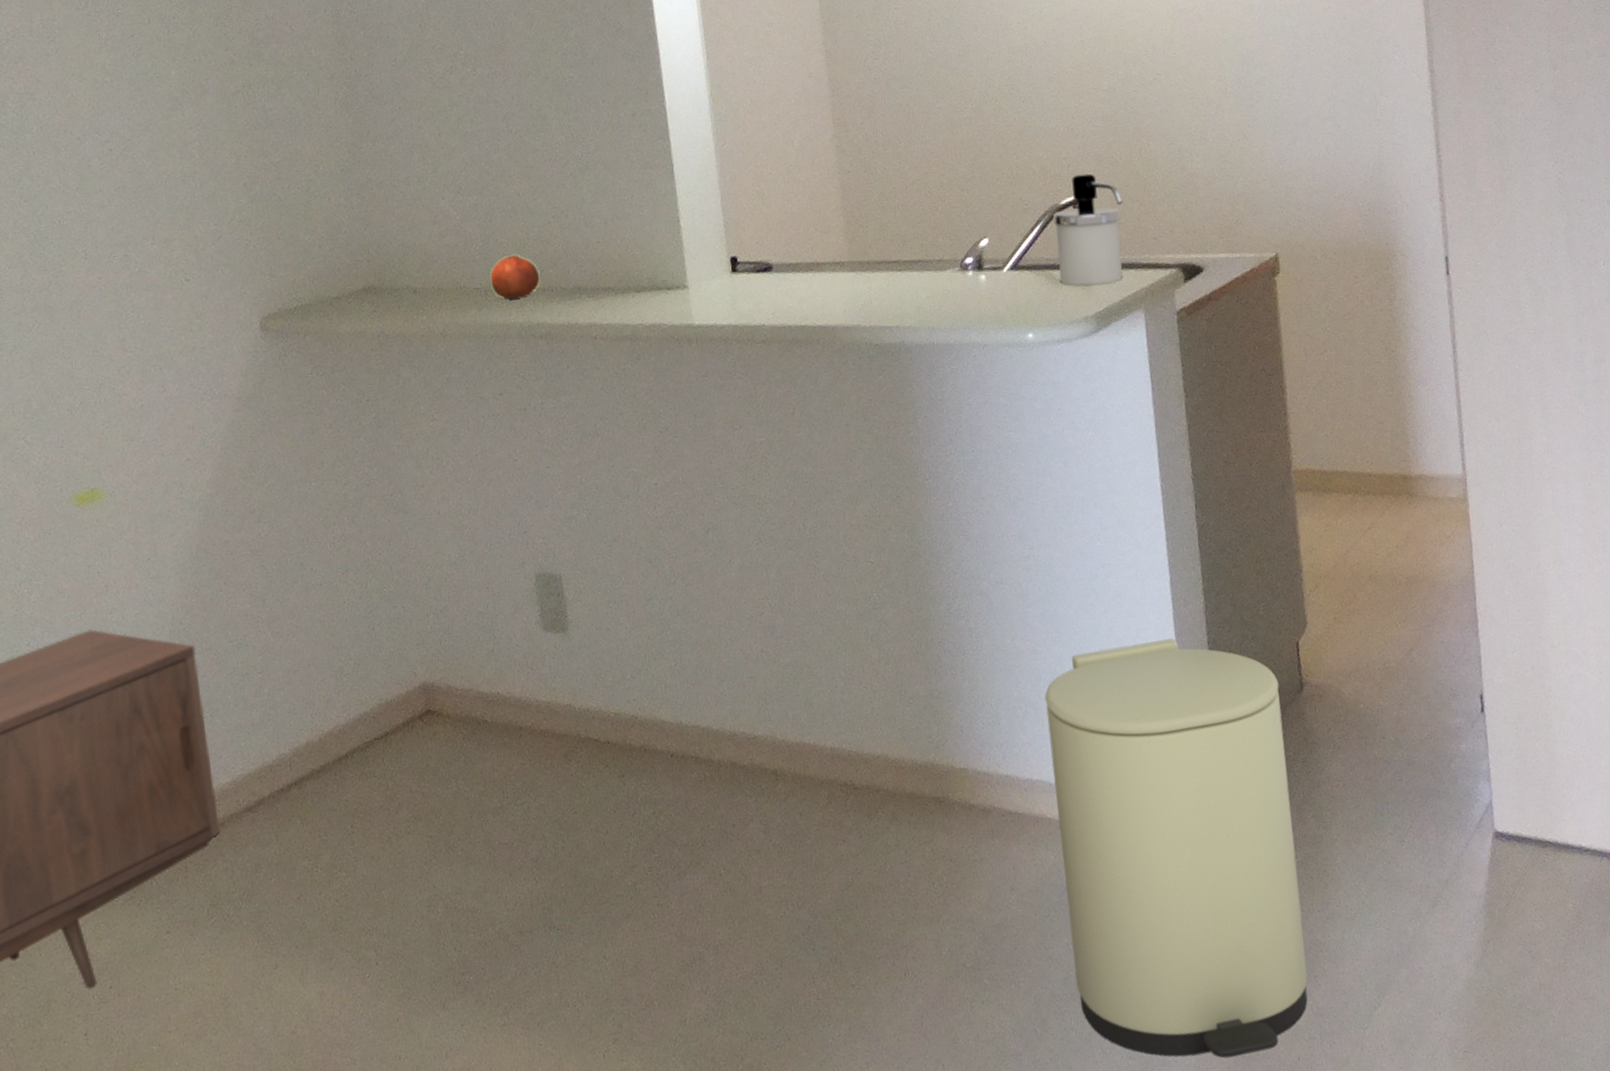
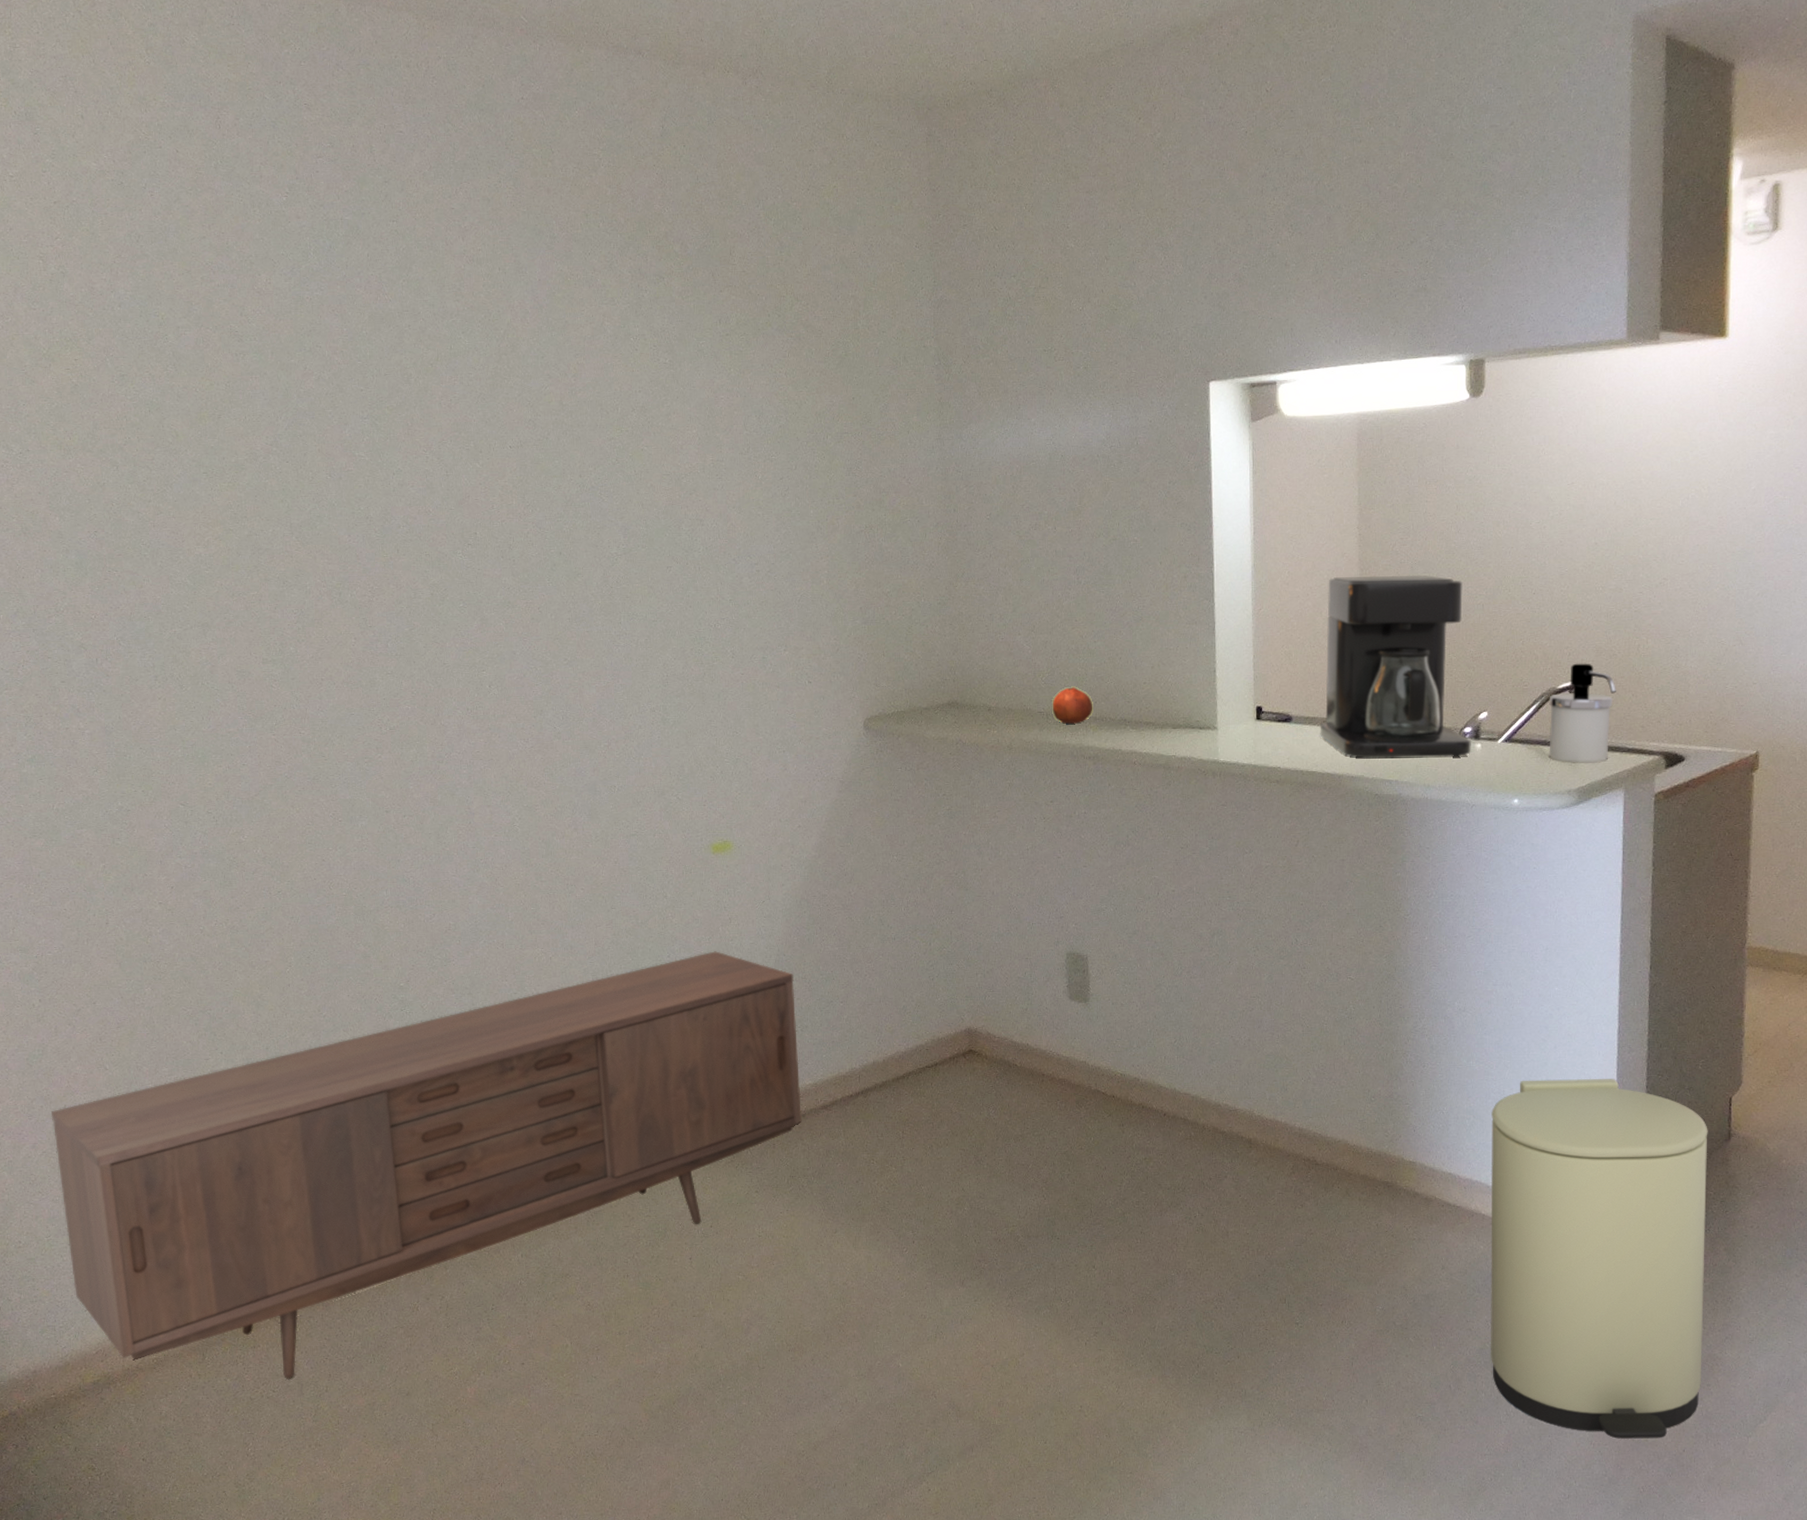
coffee maker: none [796,90,976,305] -> present [1320,575,1471,758]

